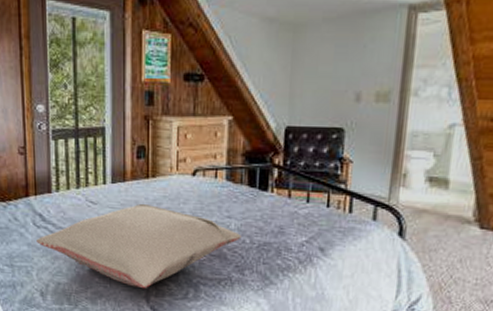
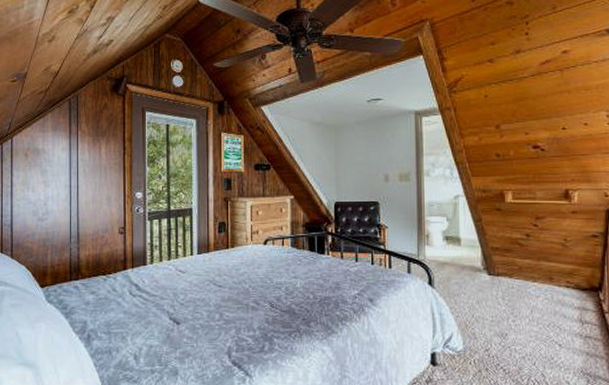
pillow: present [37,203,242,289] -> none [132,270,306,346]

